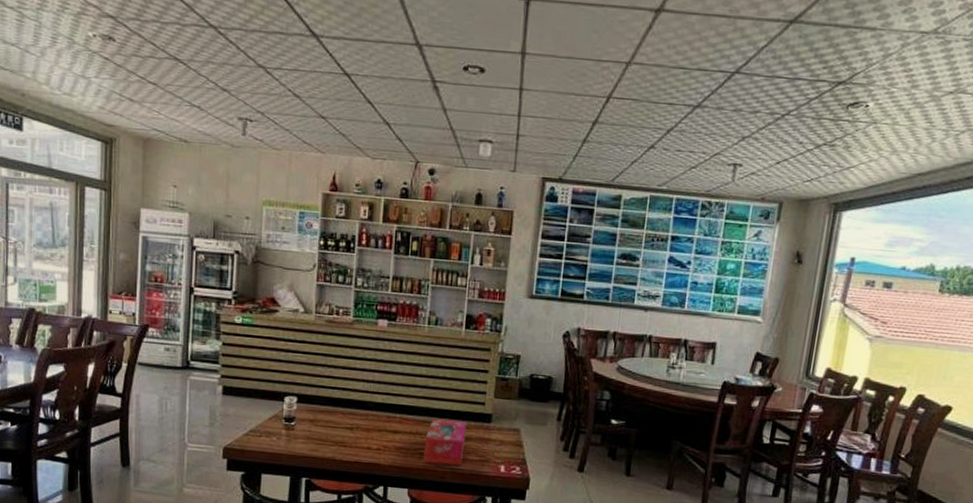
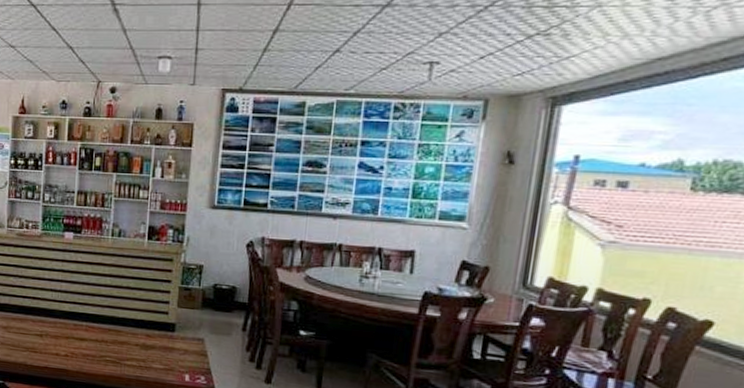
tissue box: present [423,419,467,466] -> none [109,327,151,374]

